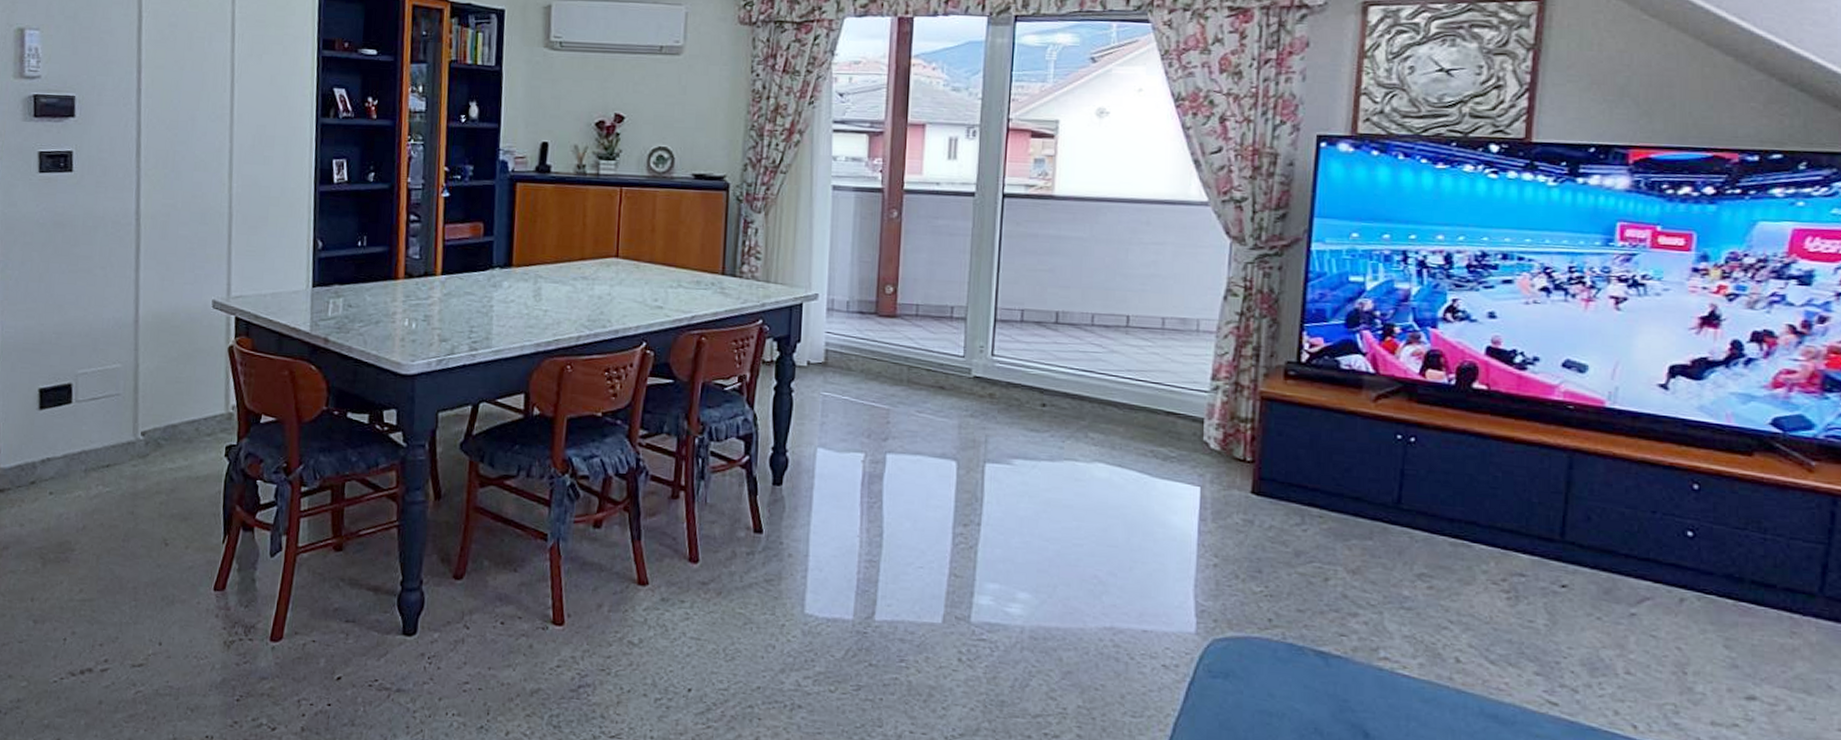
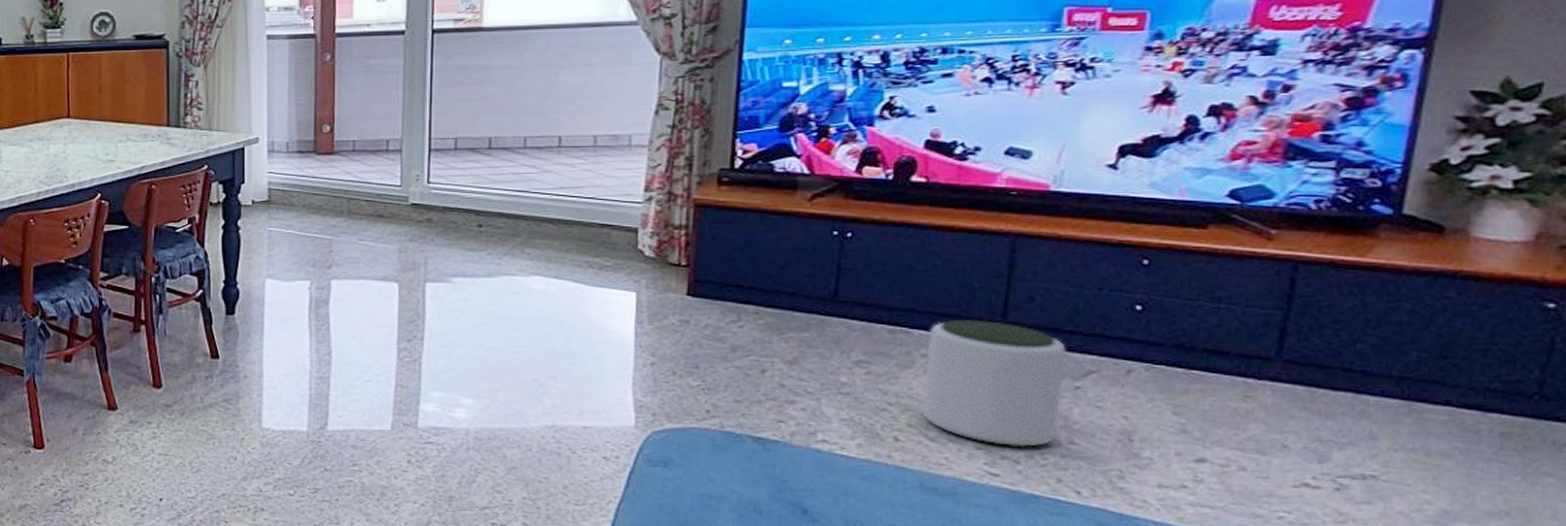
plant pot: none [1483,535,1622,676] -> present [922,319,1066,448]

